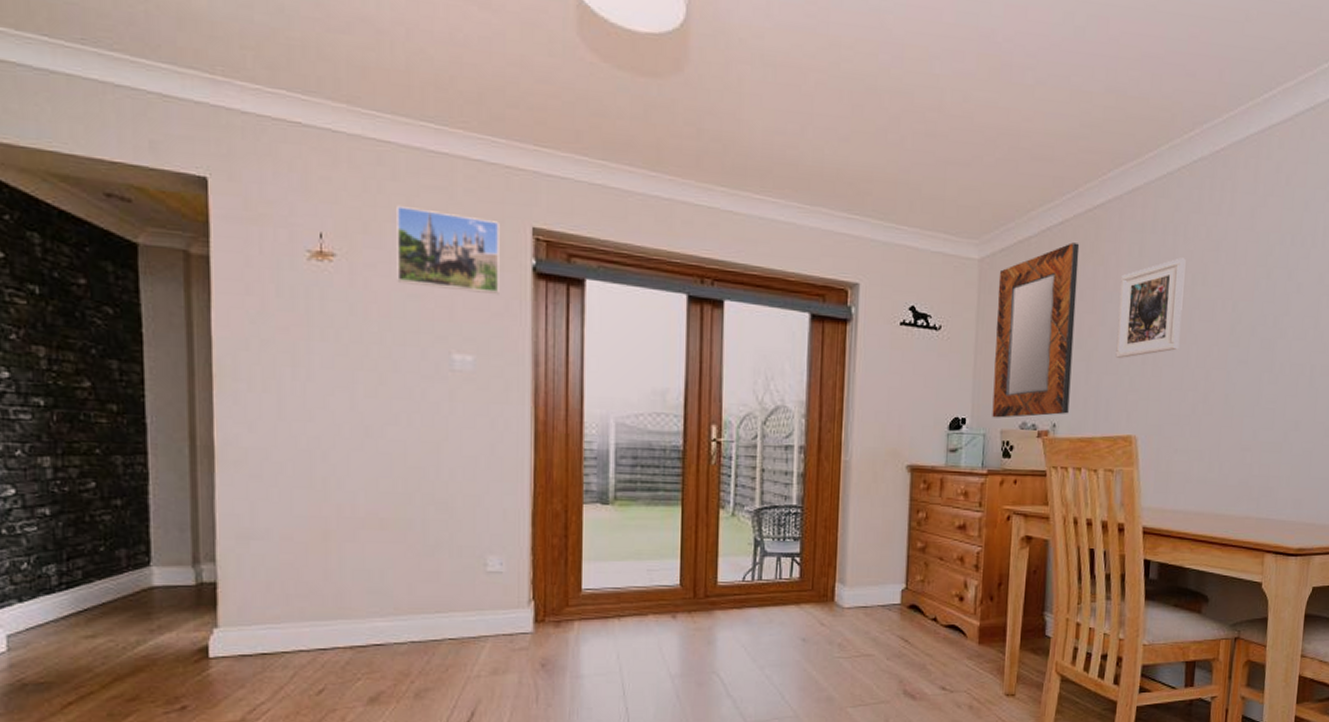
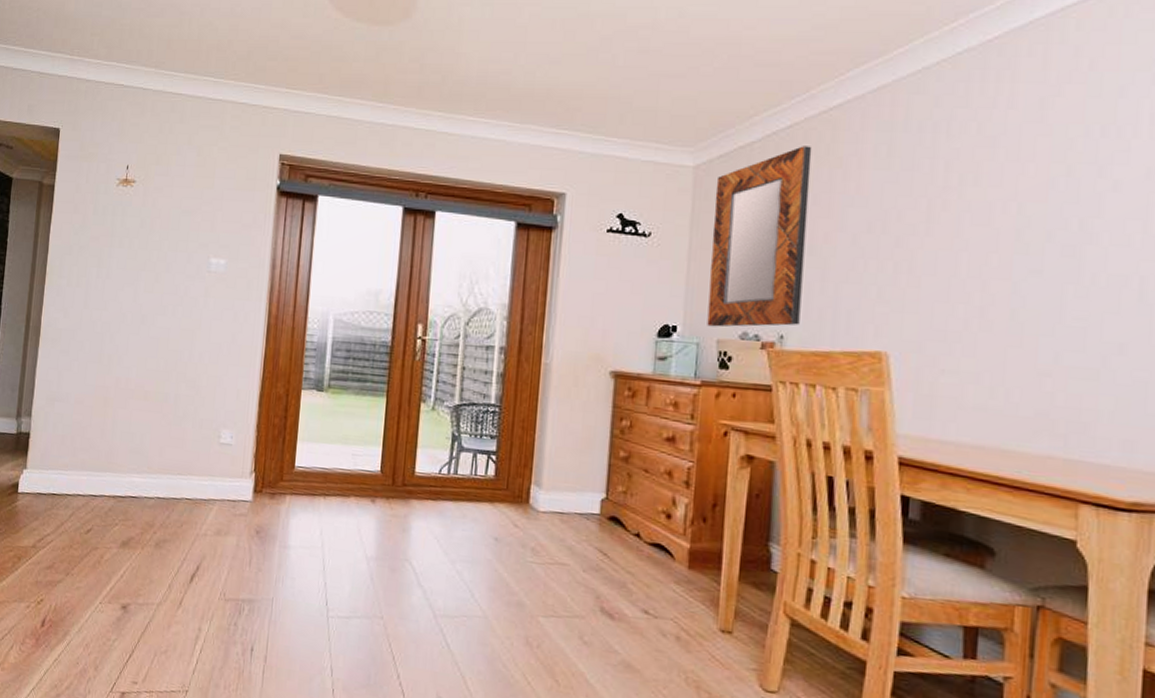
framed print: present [397,205,500,295] -> none [176,141,255,210]
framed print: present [1115,258,1186,358] -> none [859,157,950,266]

